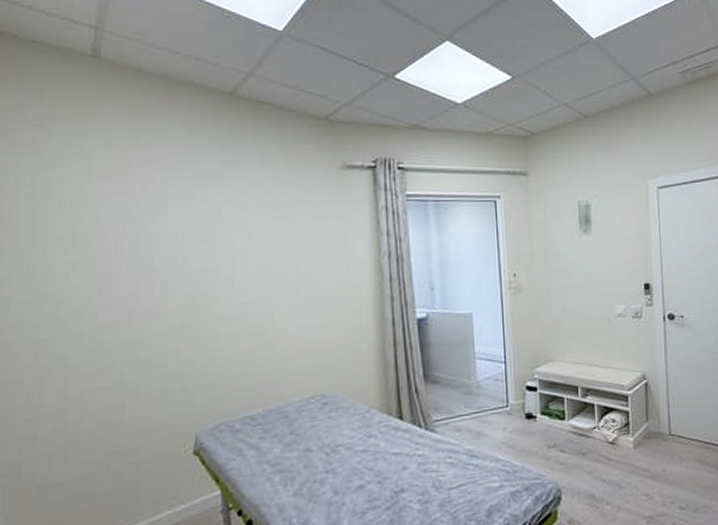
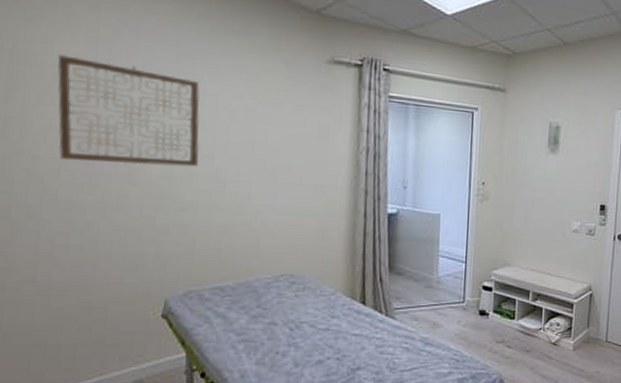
wall art: none [74,194,218,301] -> present [57,54,200,167]

